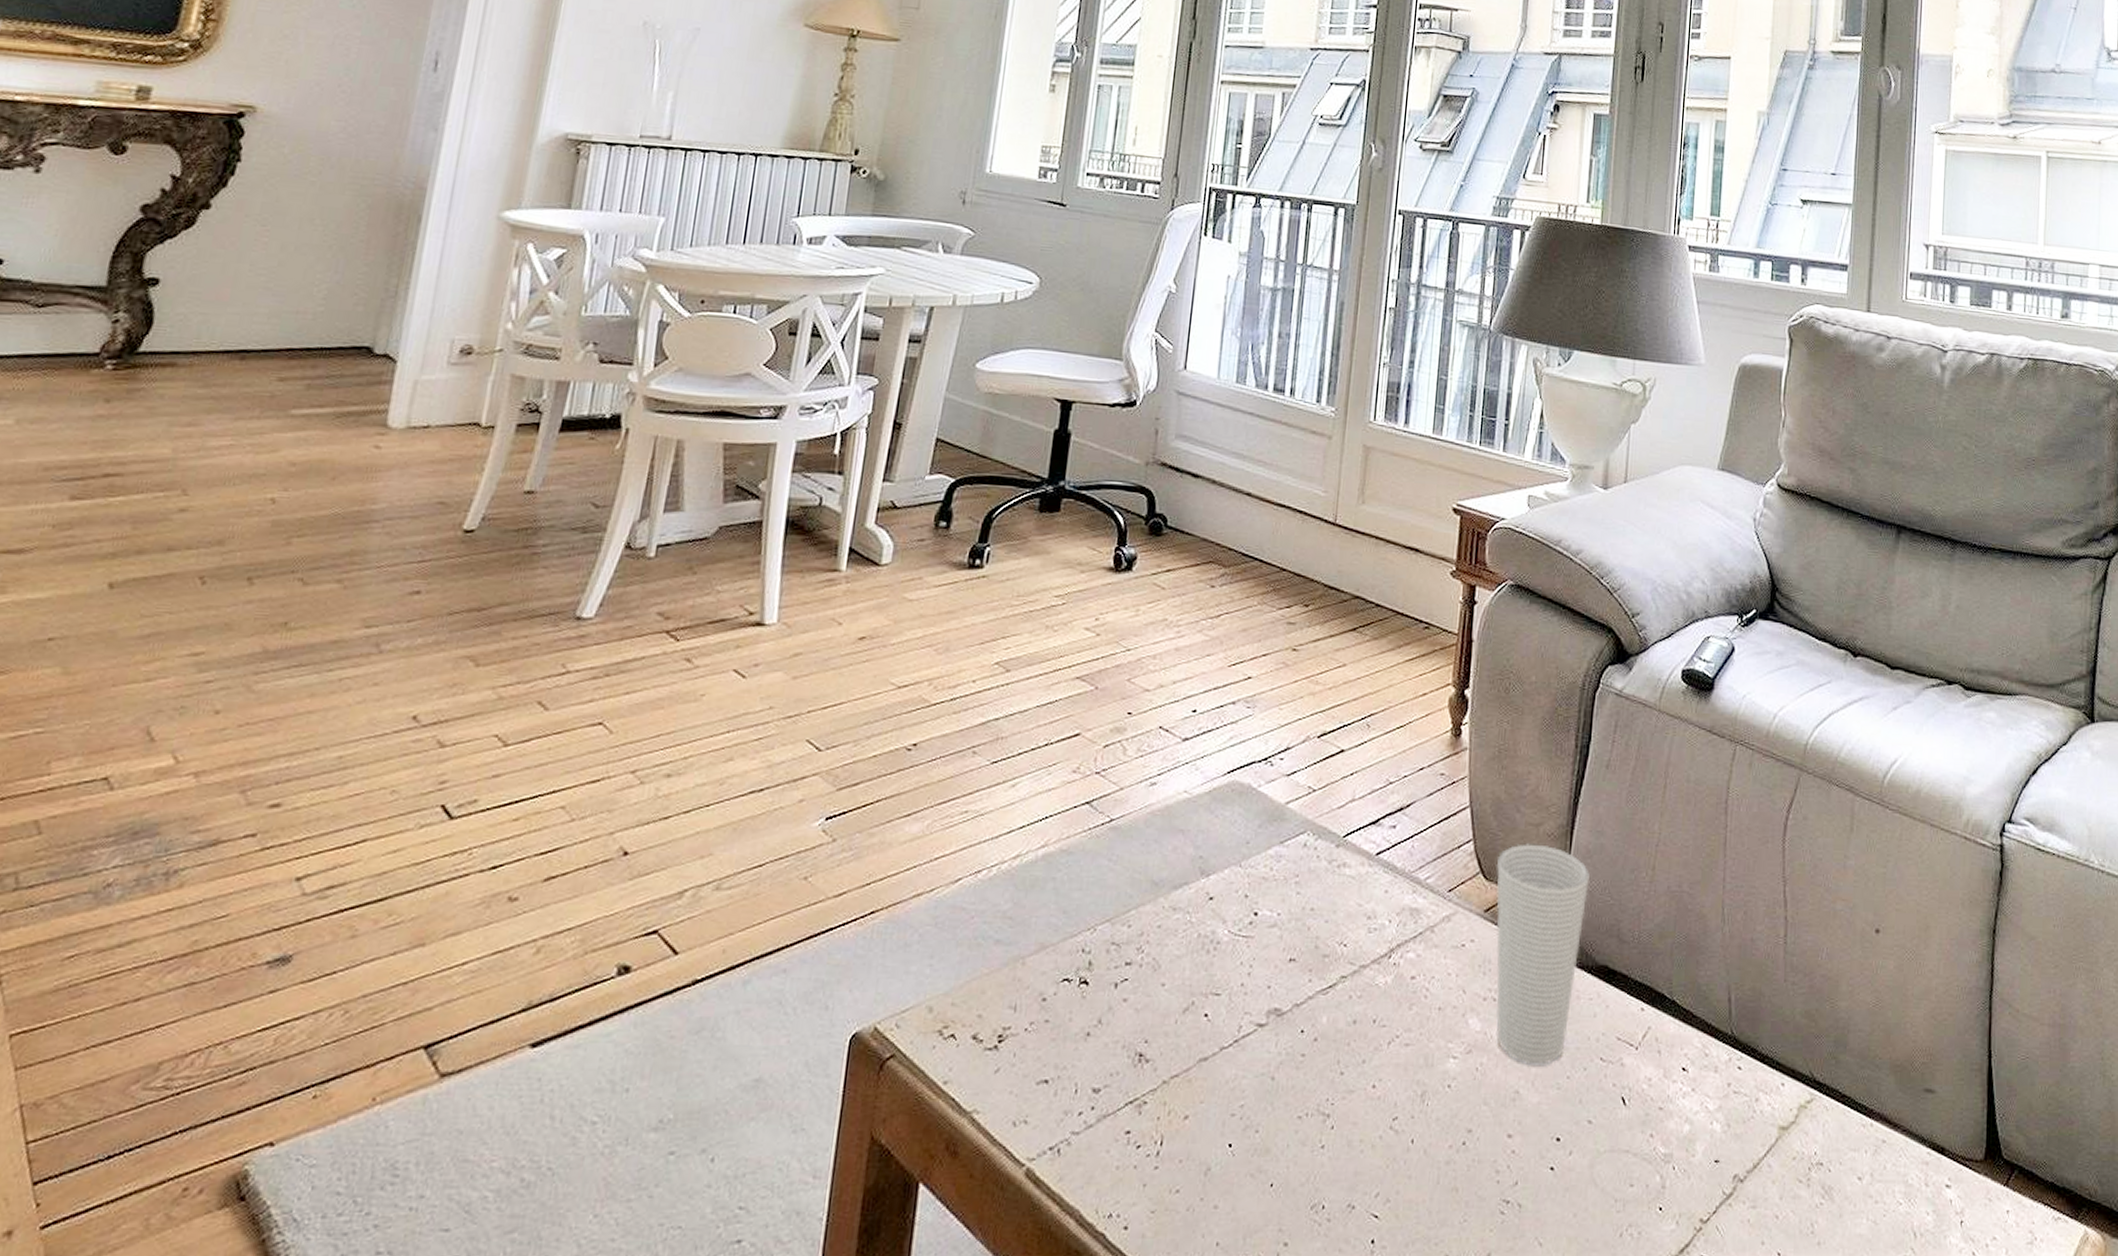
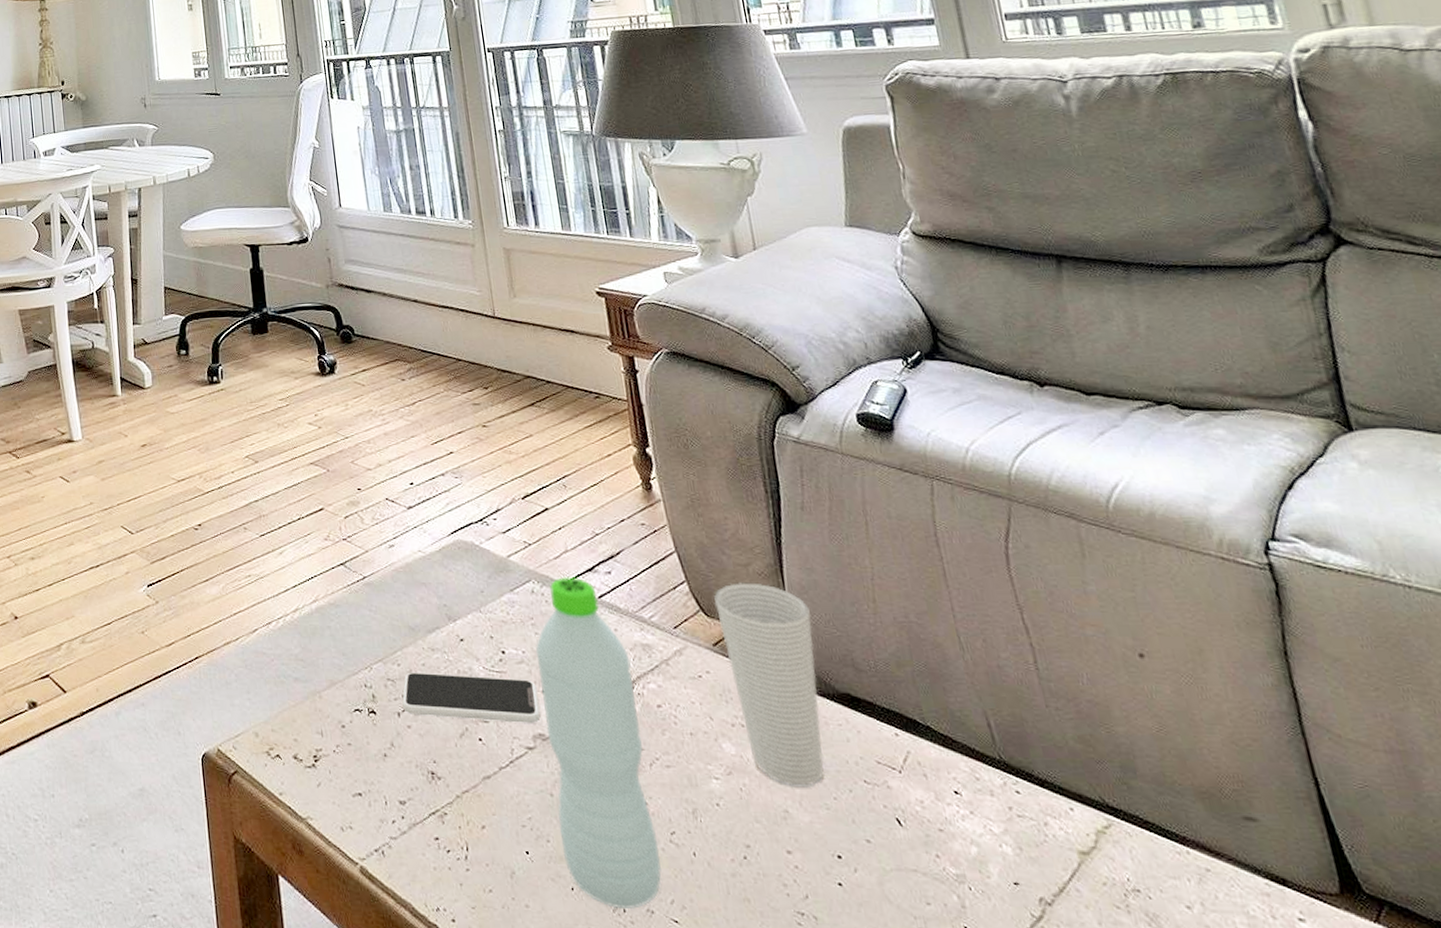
smartphone: none [1123,935,1284,996] -> present [402,672,541,723]
water bottle: none [1270,830,1394,1204] -> present [535,577,662,909]

